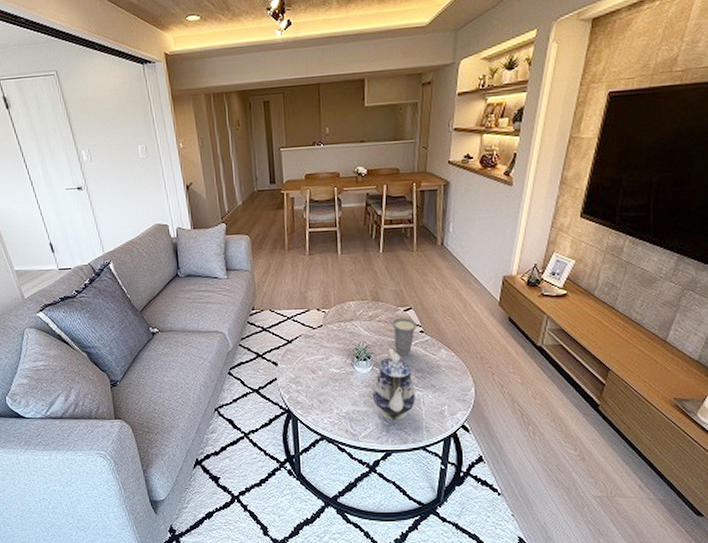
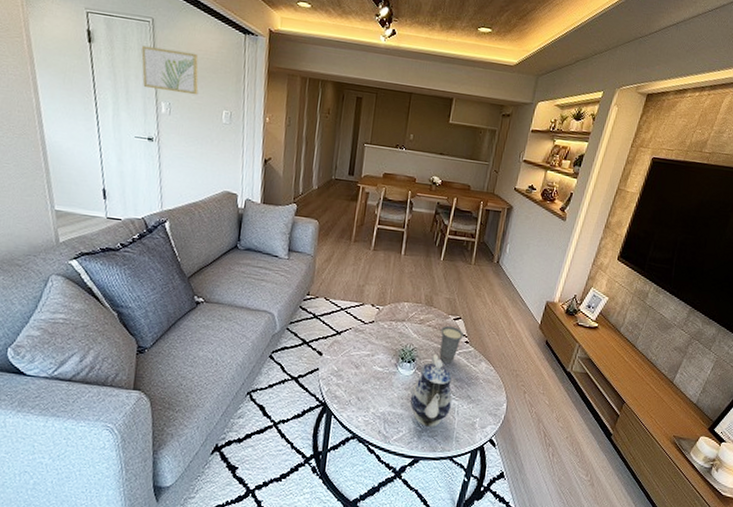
wall art: none [52,95,112,140] -> present [141,45,199,96]

